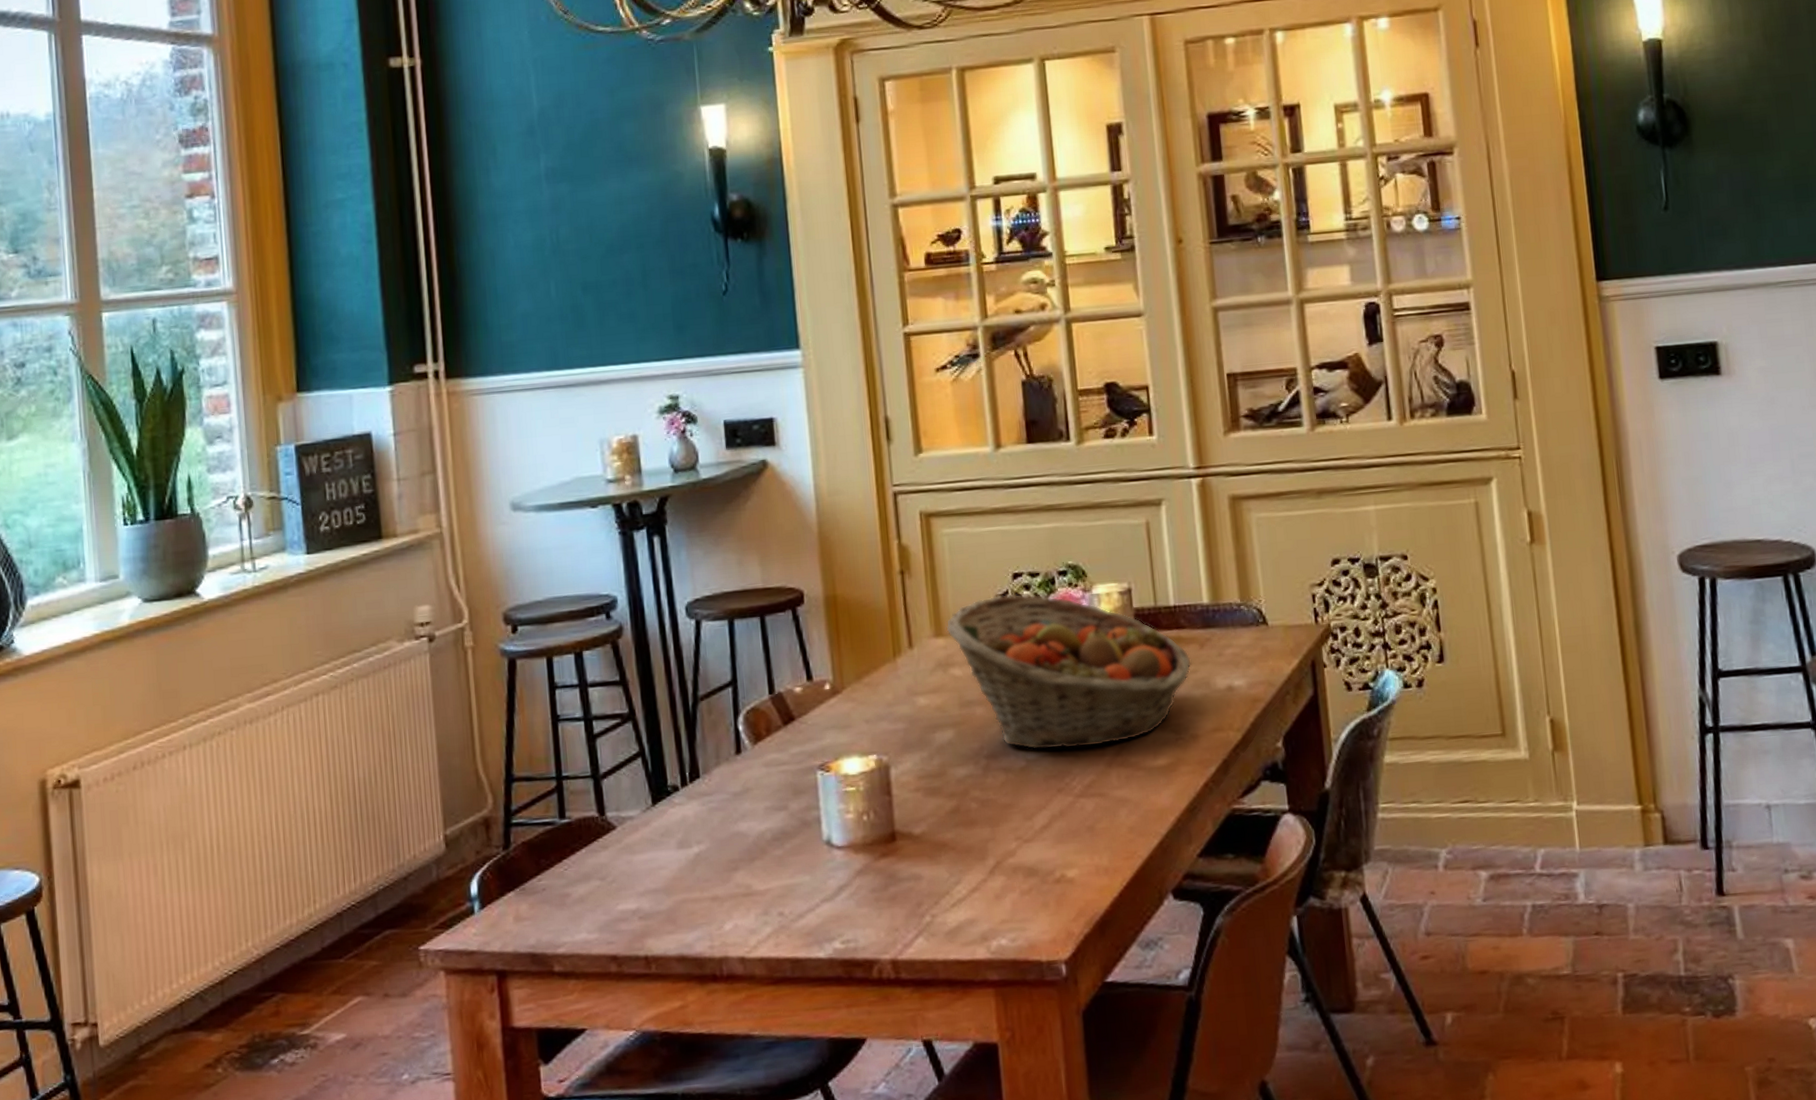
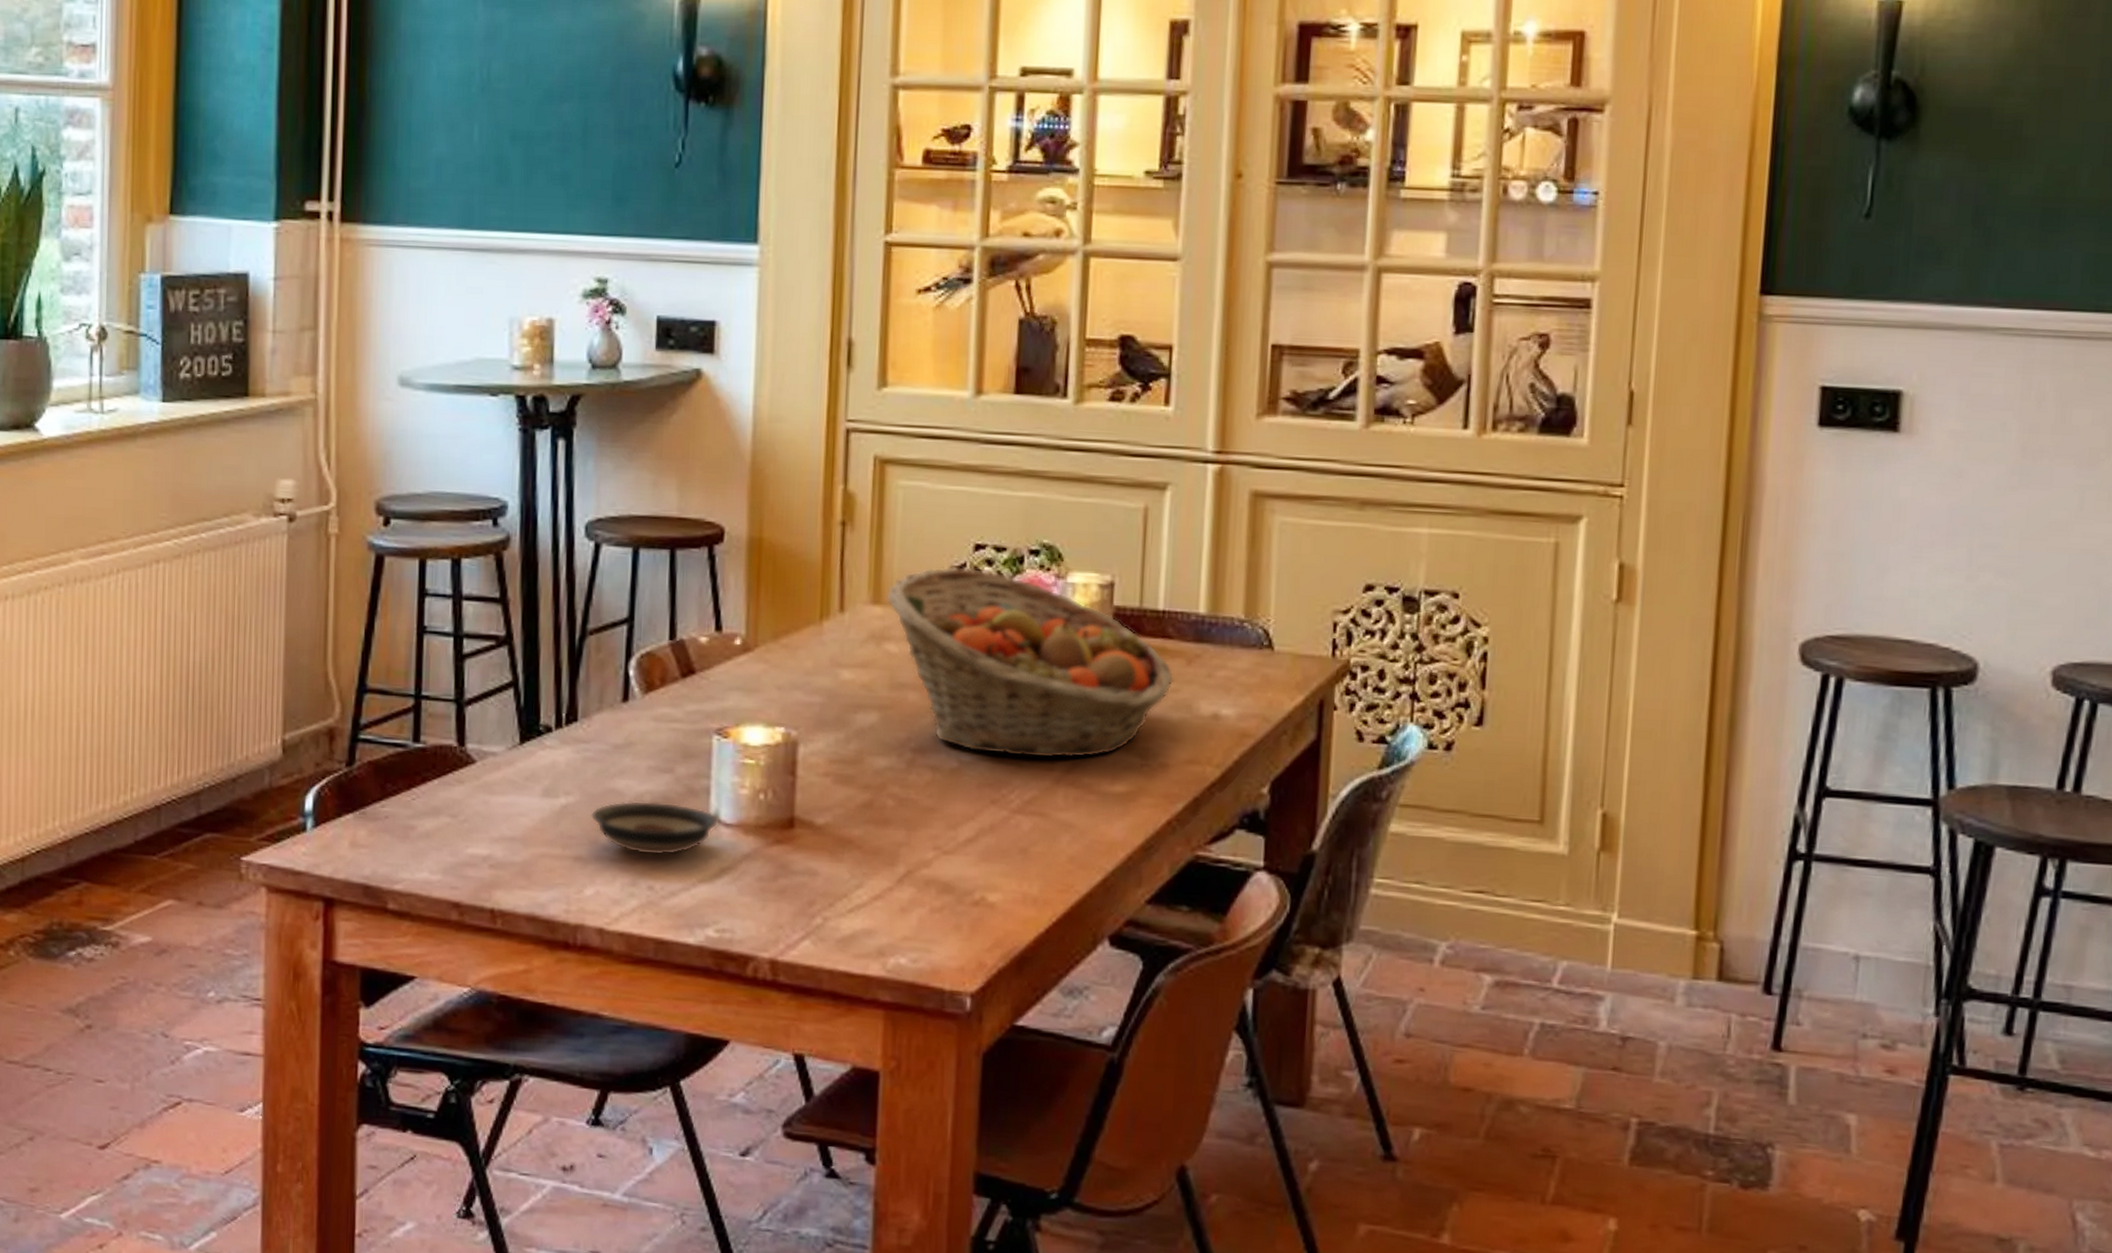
saucer: none [721,836,830,886] -> present [590,800,717,856]

